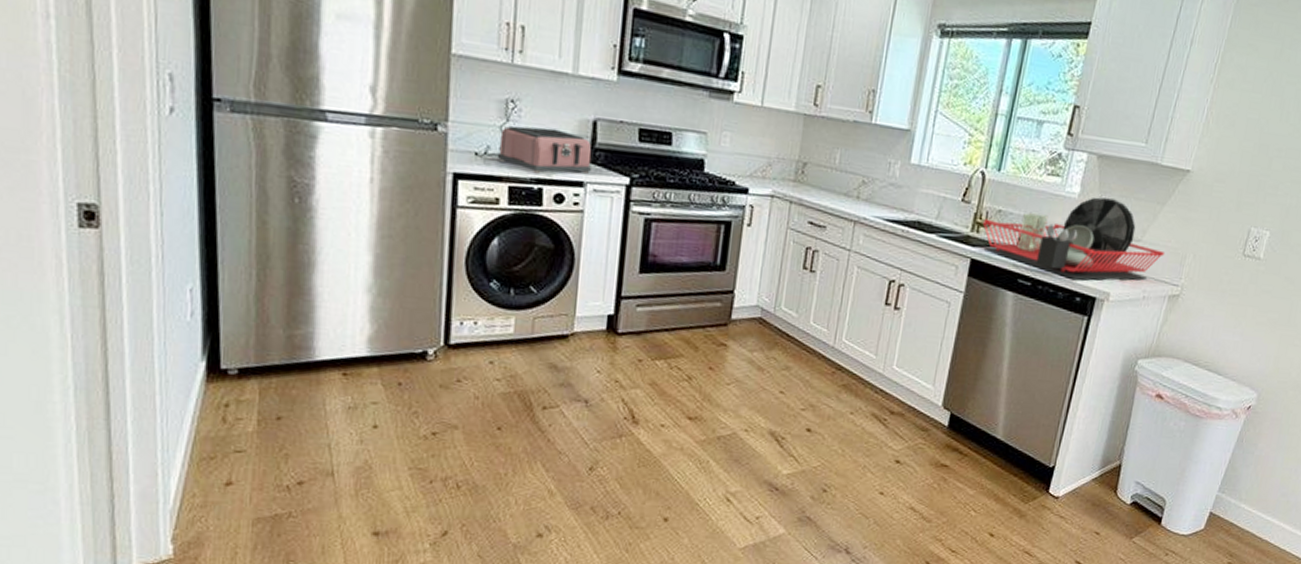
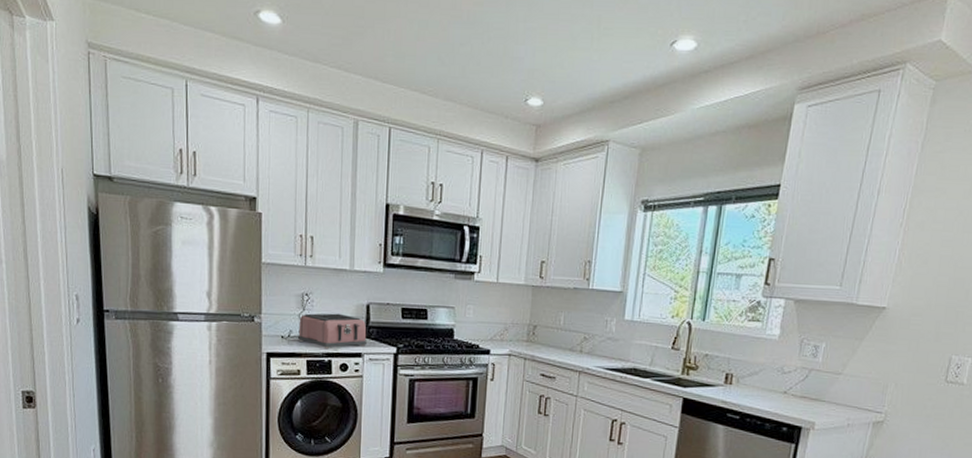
dish rack: present [982,197,1165,281] -> none [691,337,867,413]

